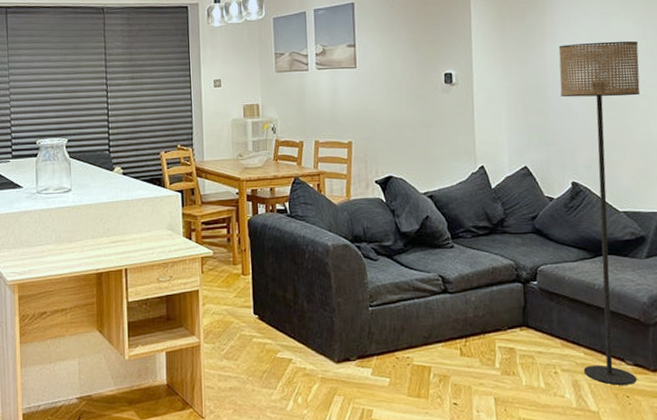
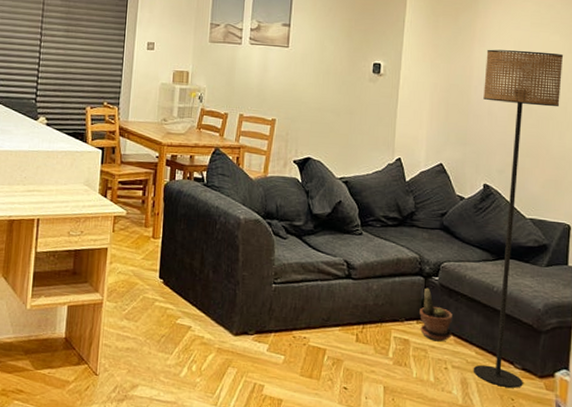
potted plant: none [522,293,557,347] -> present [420,288,452,342]

